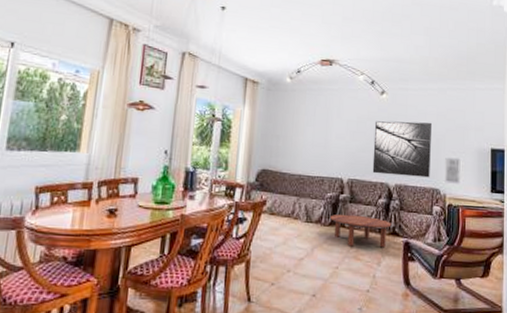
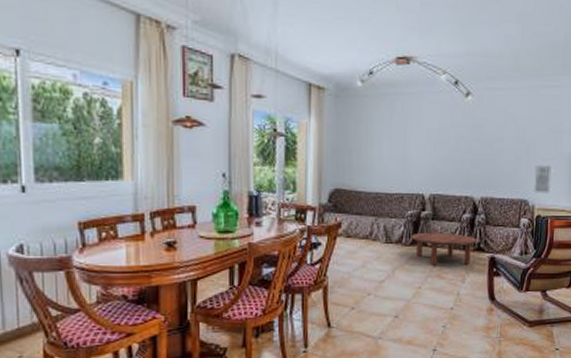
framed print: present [372,121,432,178] -> none [456,126,522,188]

